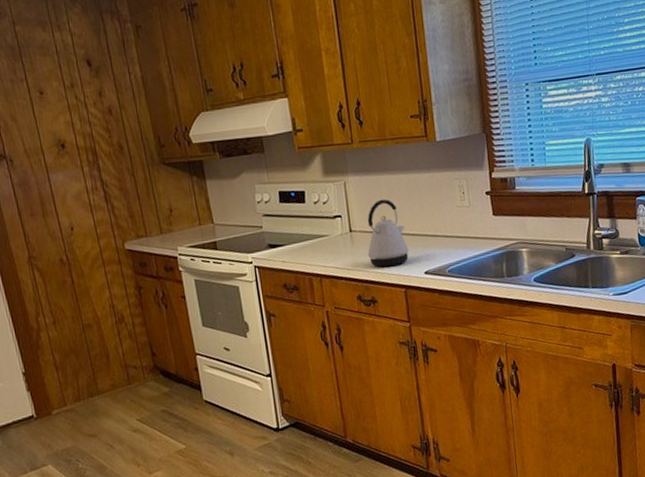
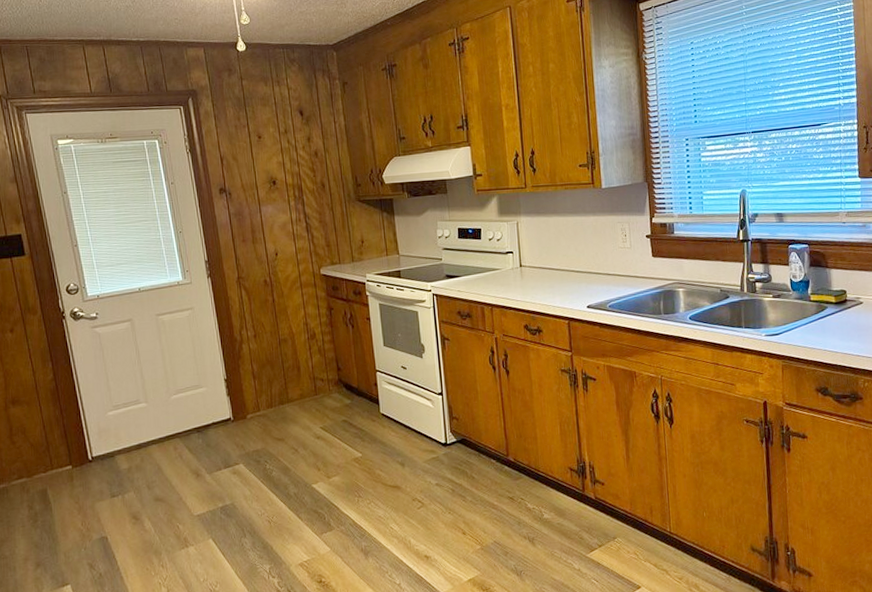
kettle: present [367,199,409,268] -> none [535,238,573,300]

